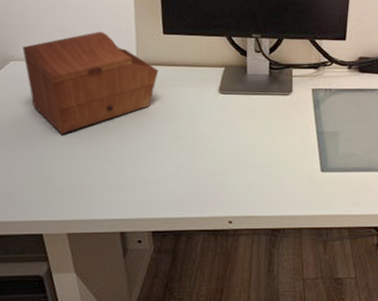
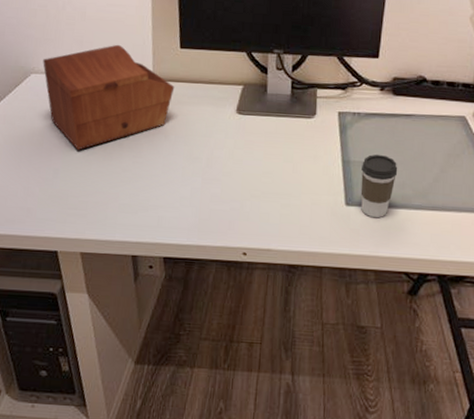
coffee cup: none [334,124,365,181] -> present [360,154,398,218]

